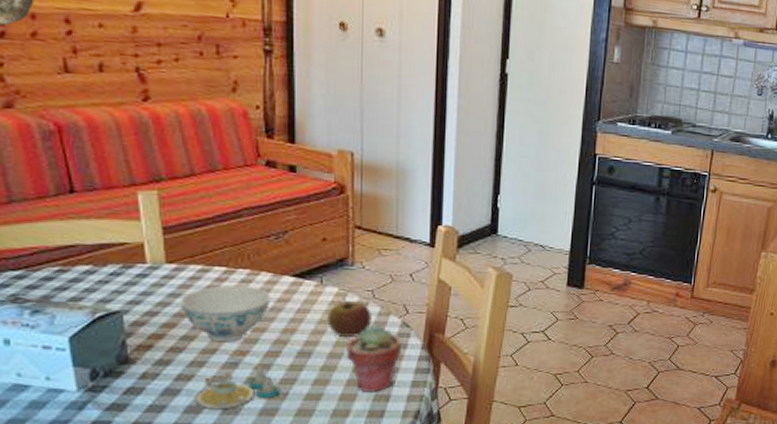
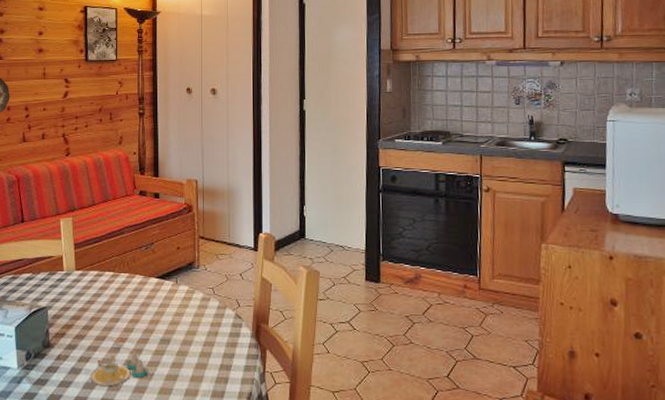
bowl: present [181,285,270,342] -> none [84,286,142,331]
apple: present [327,297,371,338] -> none [181,293,213,328]
potted succulent: present [345,324,403,392] -> none [194,316,236,375]

